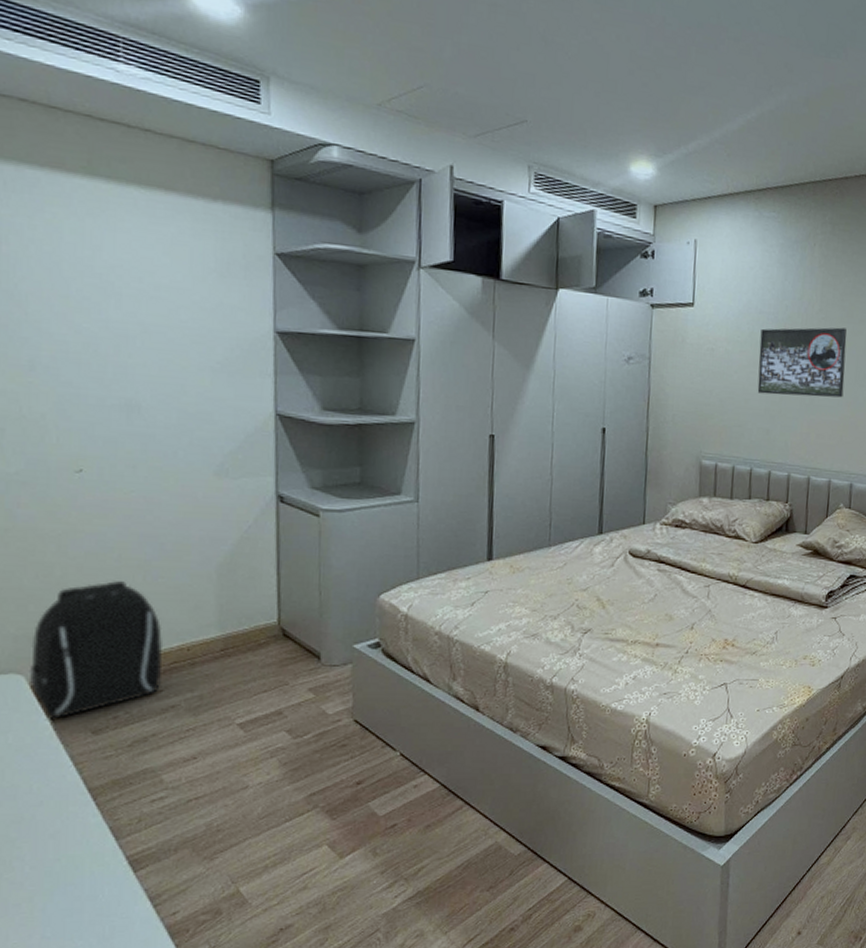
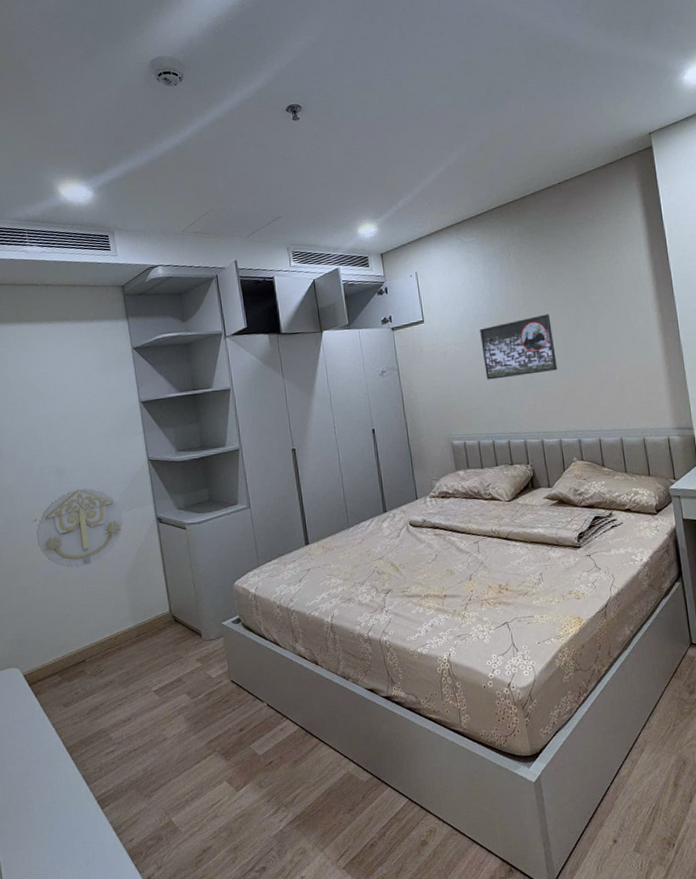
backpack: present [28,581,164,721] -> none [21,594,102,700]
wall decoration: none [79,437,225,547] -> present [37,488,124,568]

